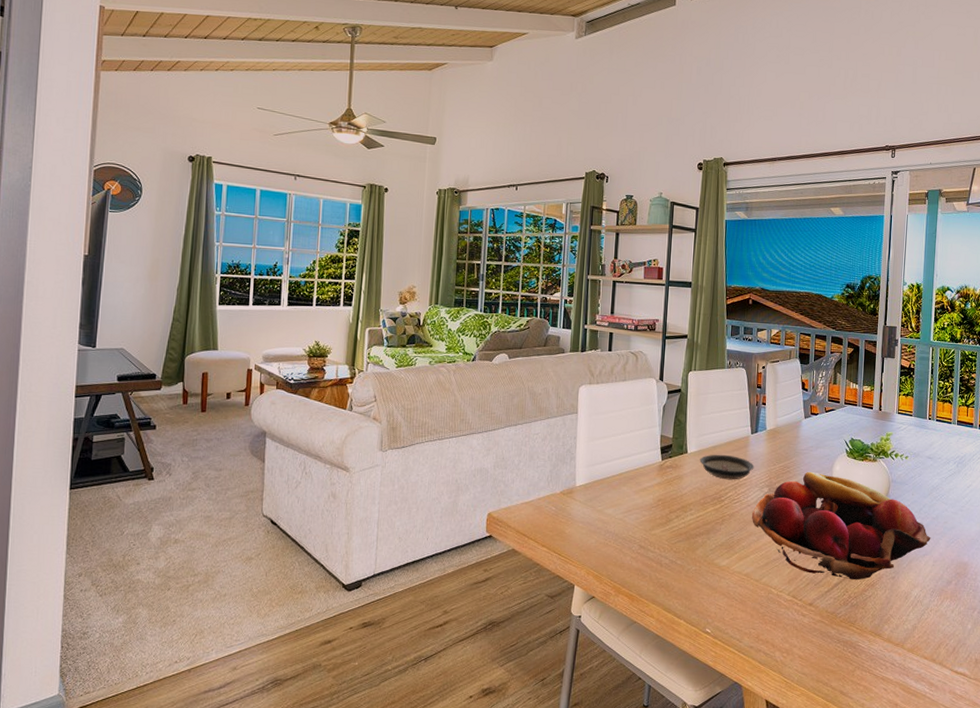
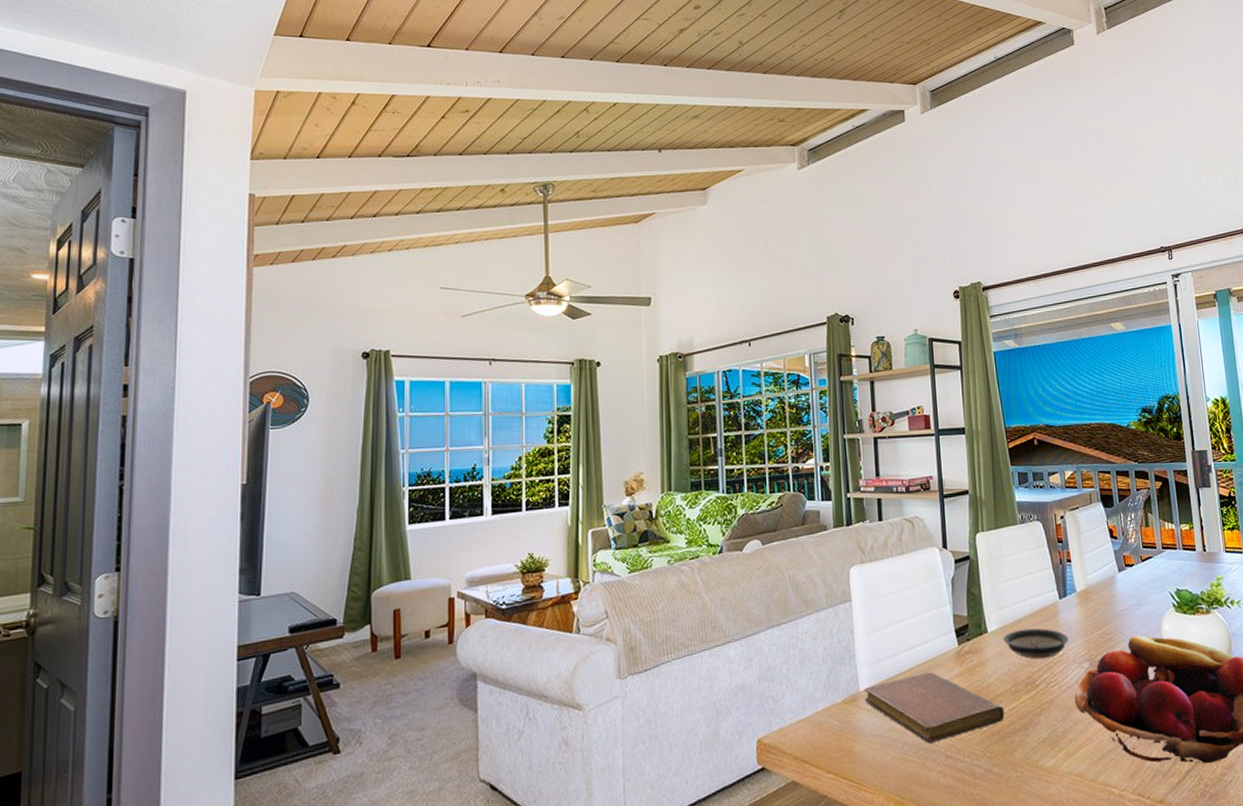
notebook: none [579,478,692,534] -> present [864,672,1005,743]

